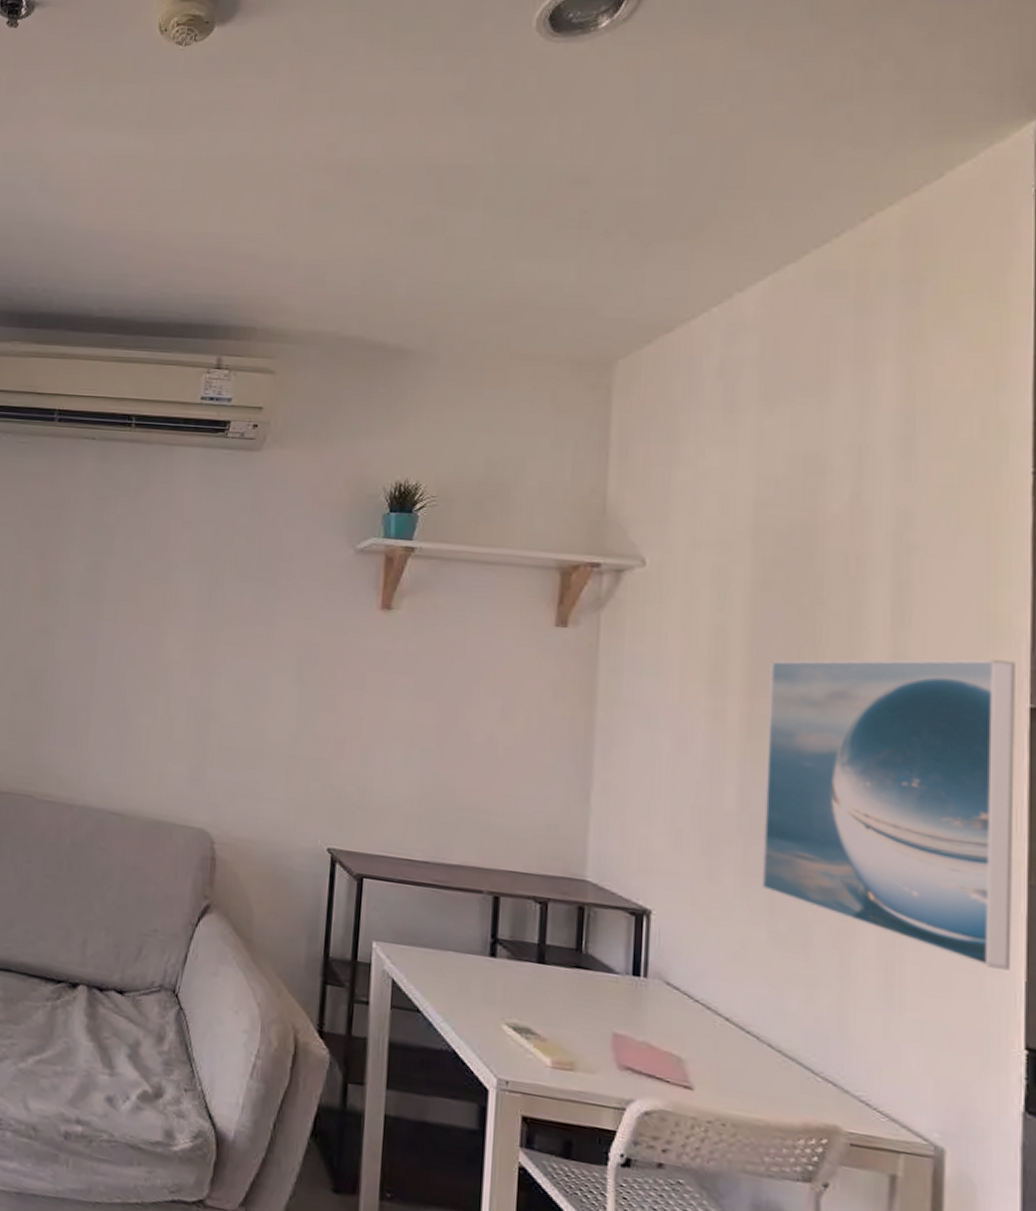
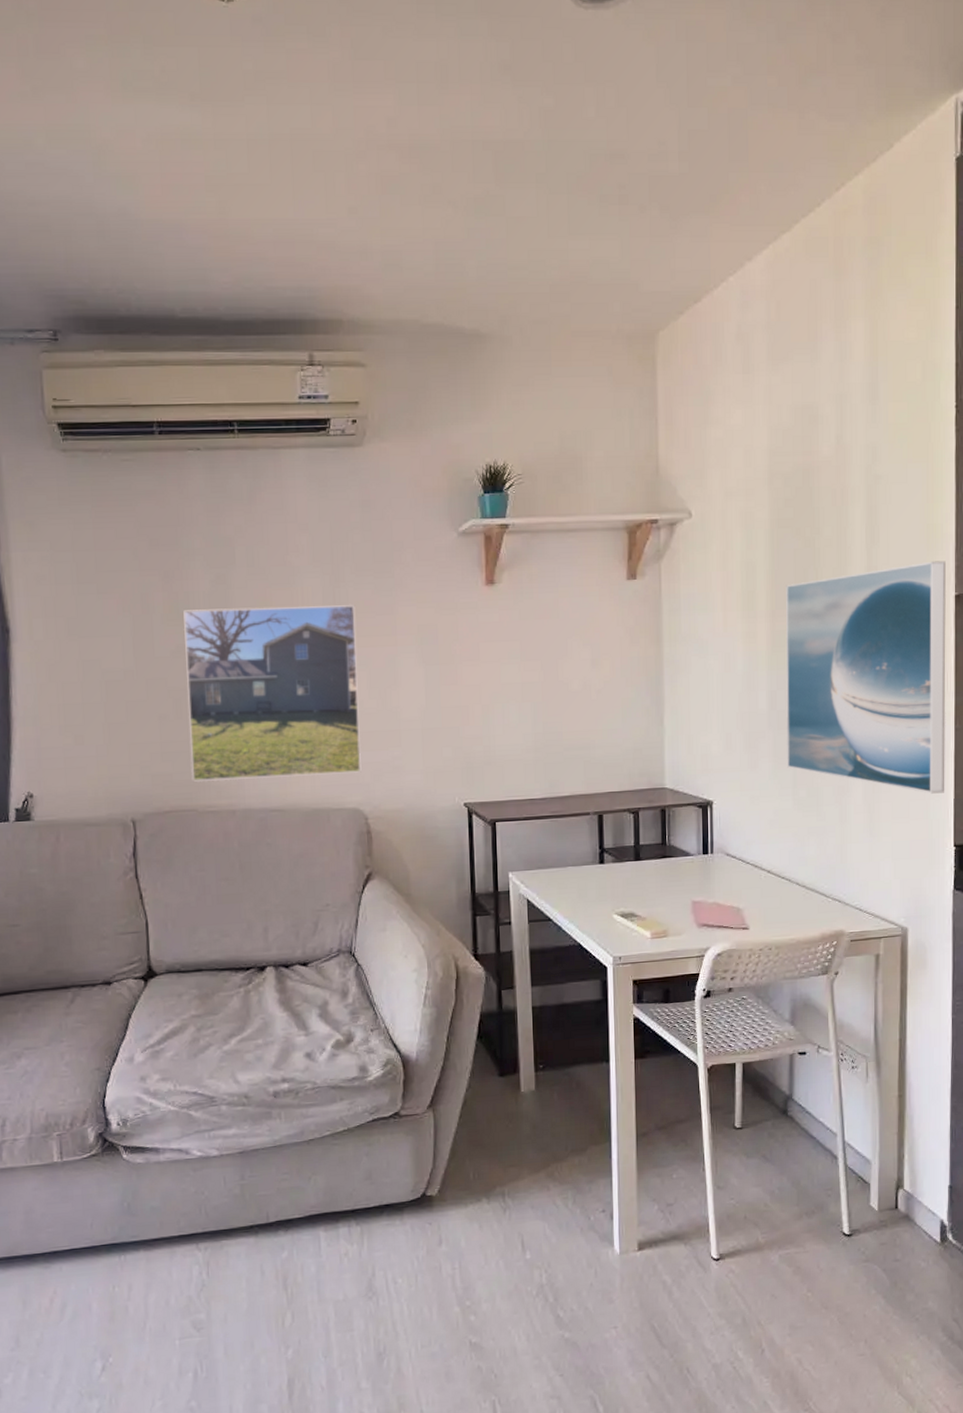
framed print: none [34,591,231,791] -> present [183,605,362,782]

